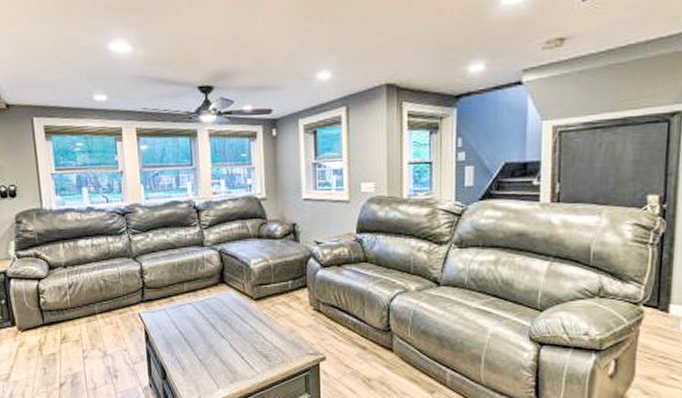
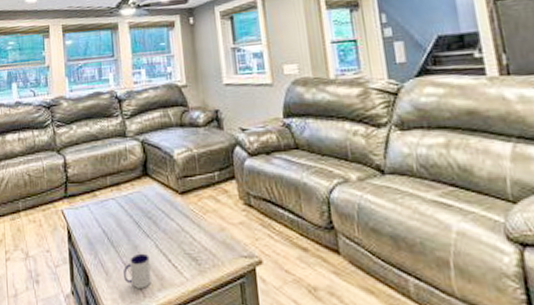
mug: none [199,351,225,381] -> present [123,253,152,288]

